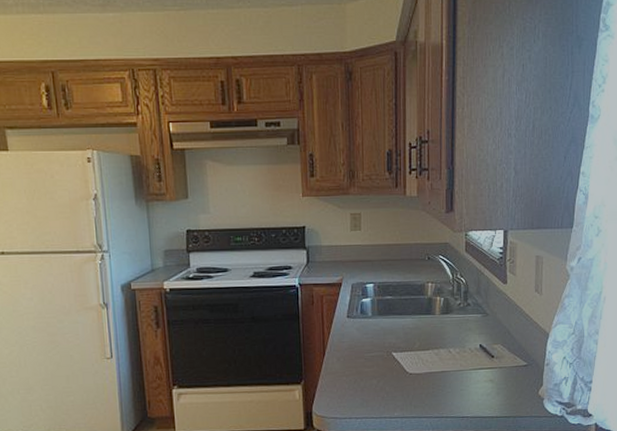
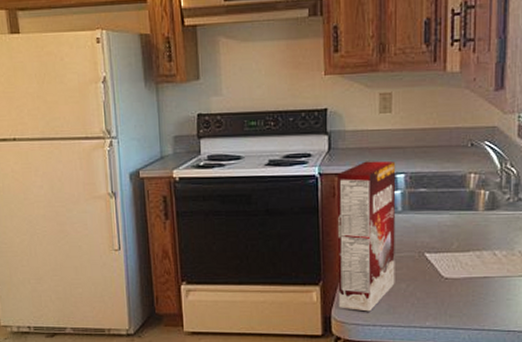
cereal box: none [315,272,368,406] -> present [337,161,396,312]

